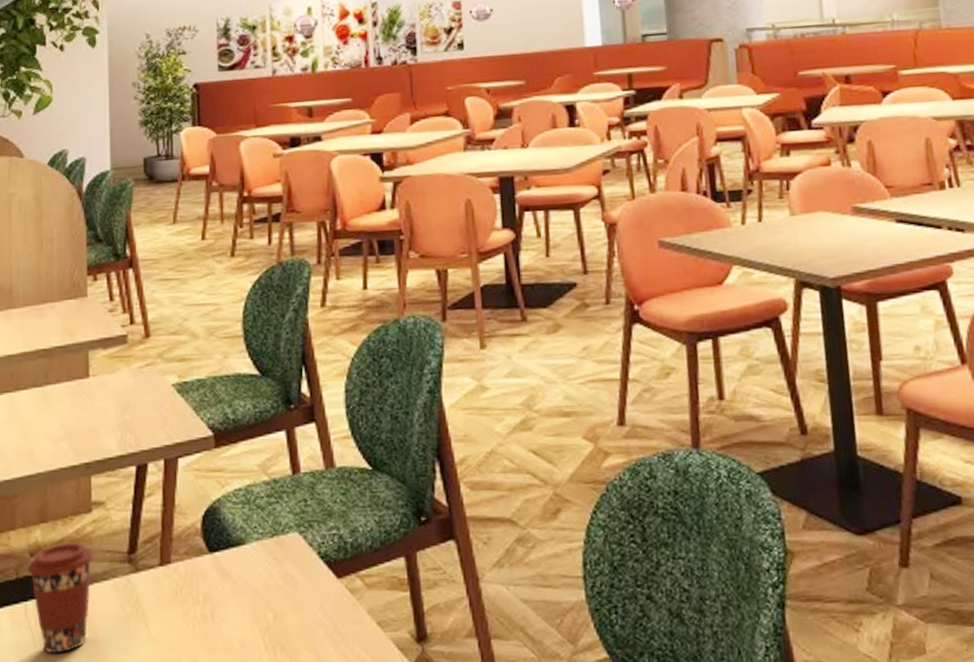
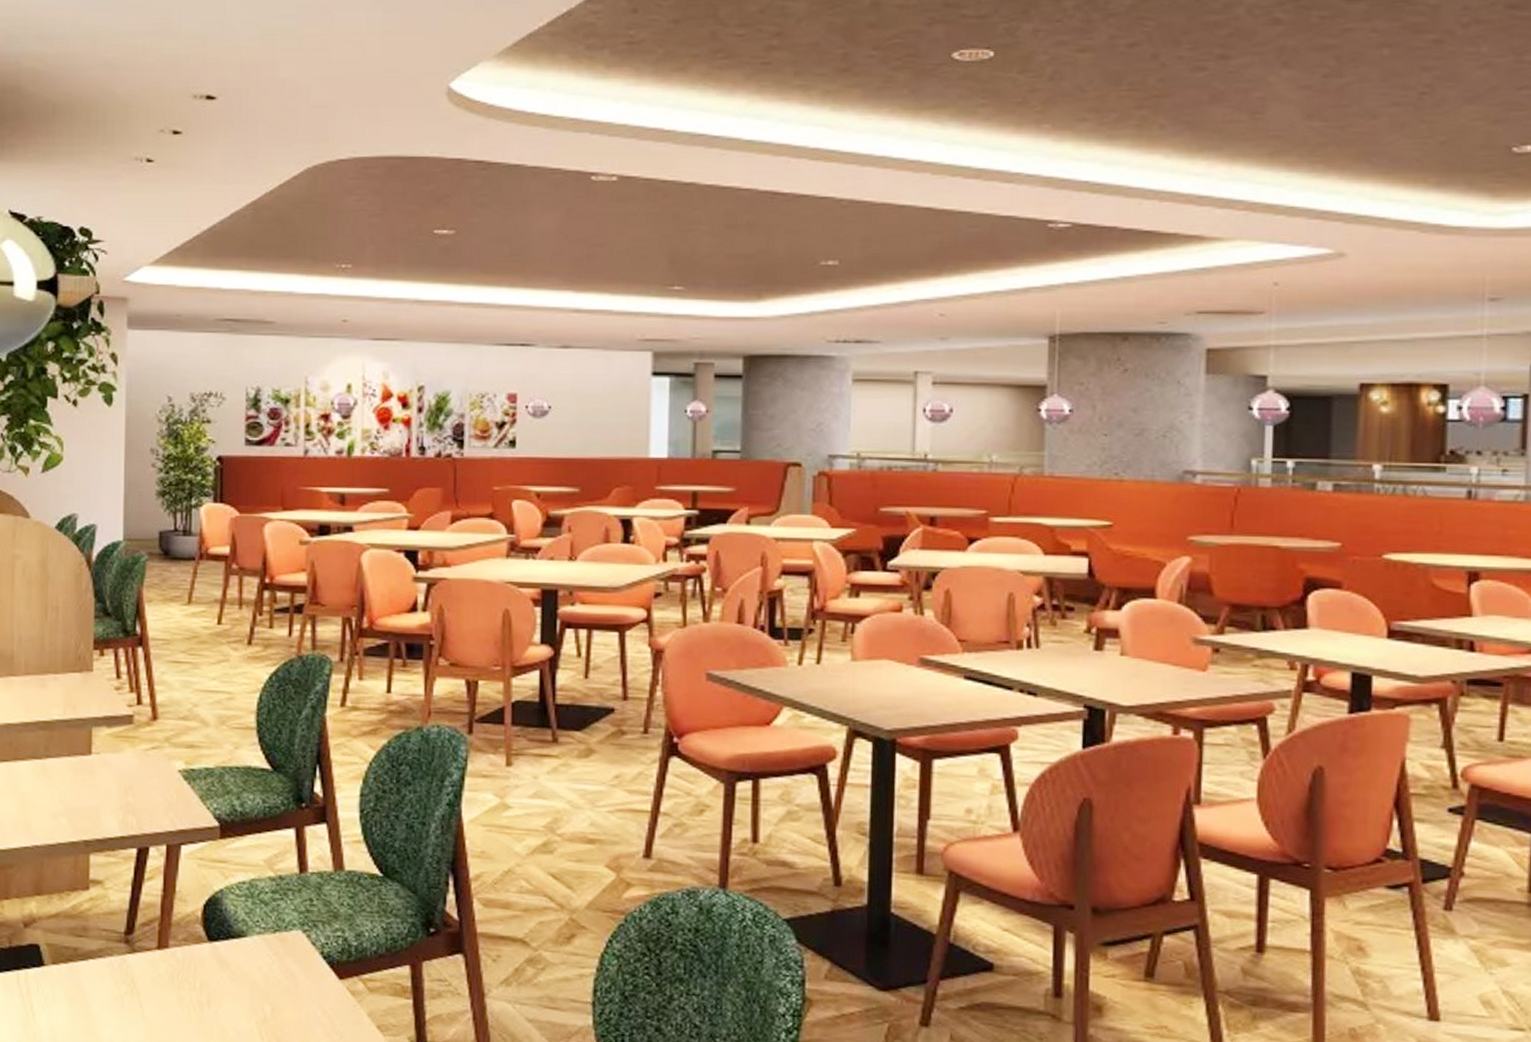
coffee cup: present [27,542,94,654] -> none [21,916,90,1024]

